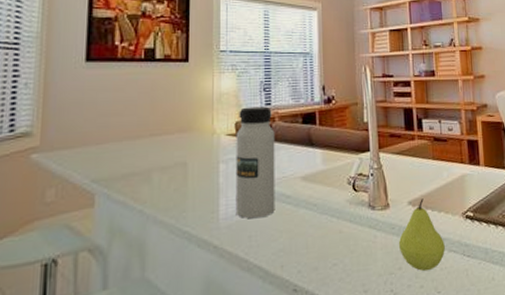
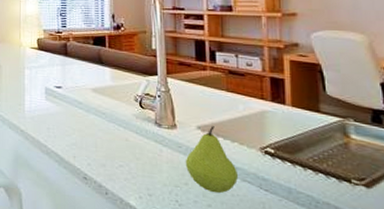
water bottle: present [235,106,275,219] -> none [37,27,69,116]

